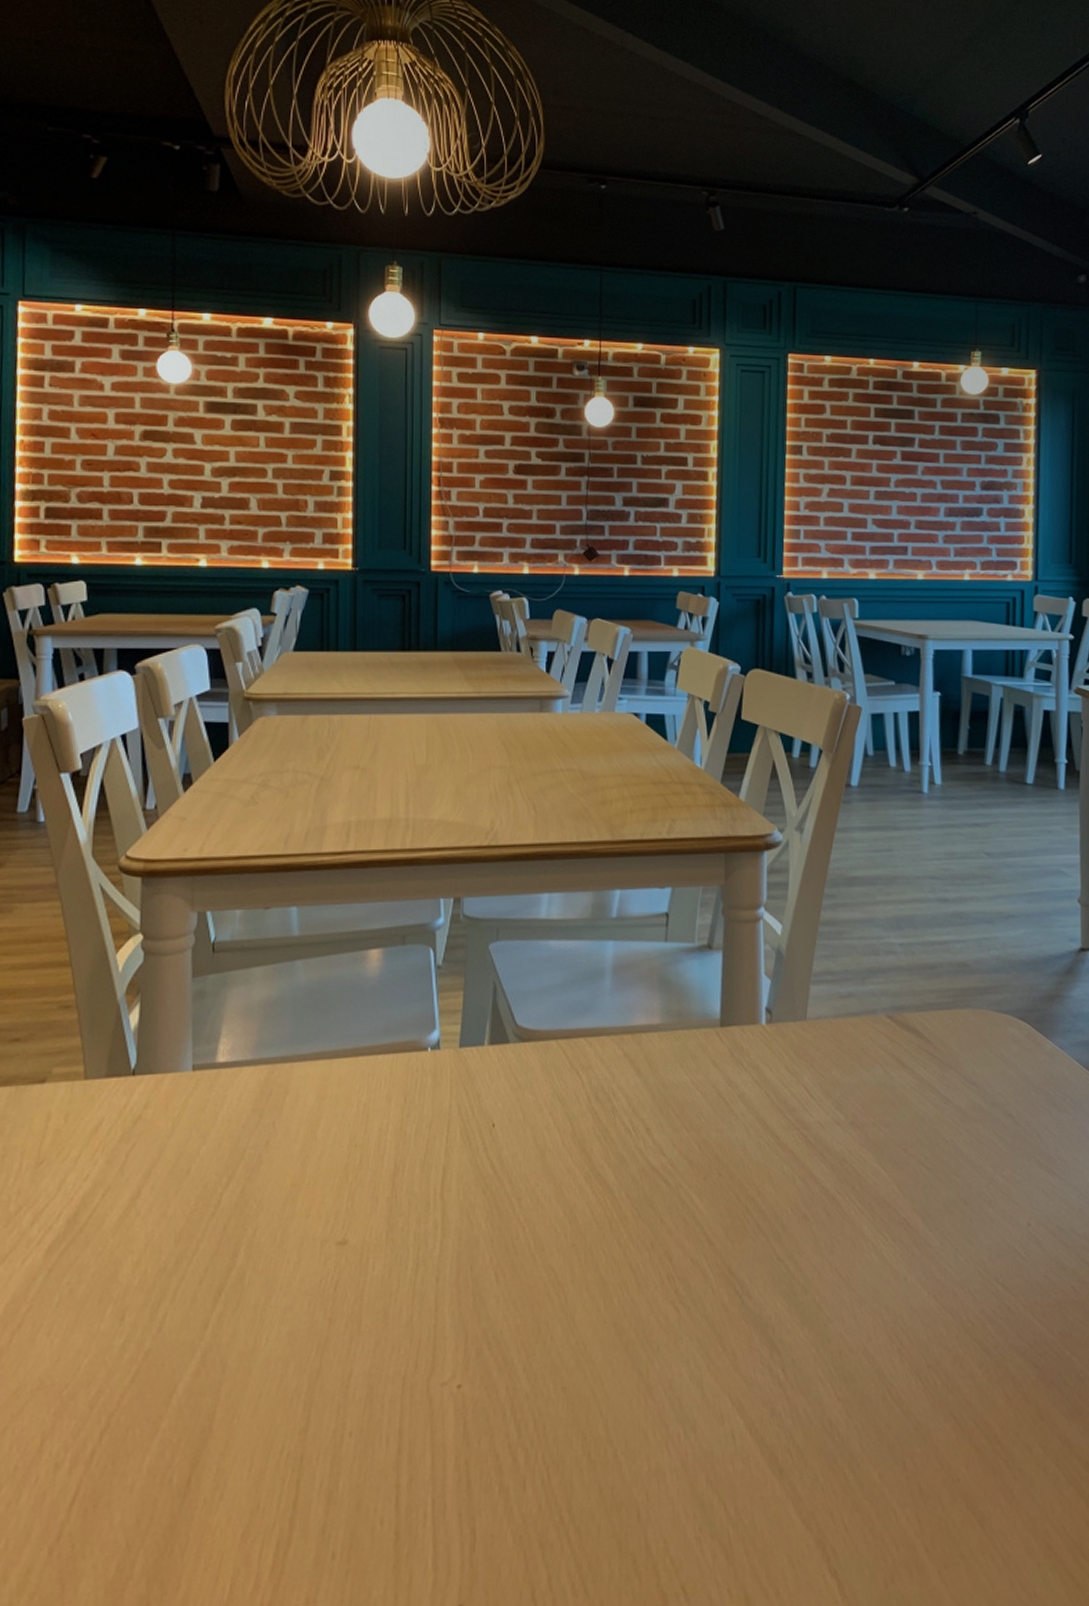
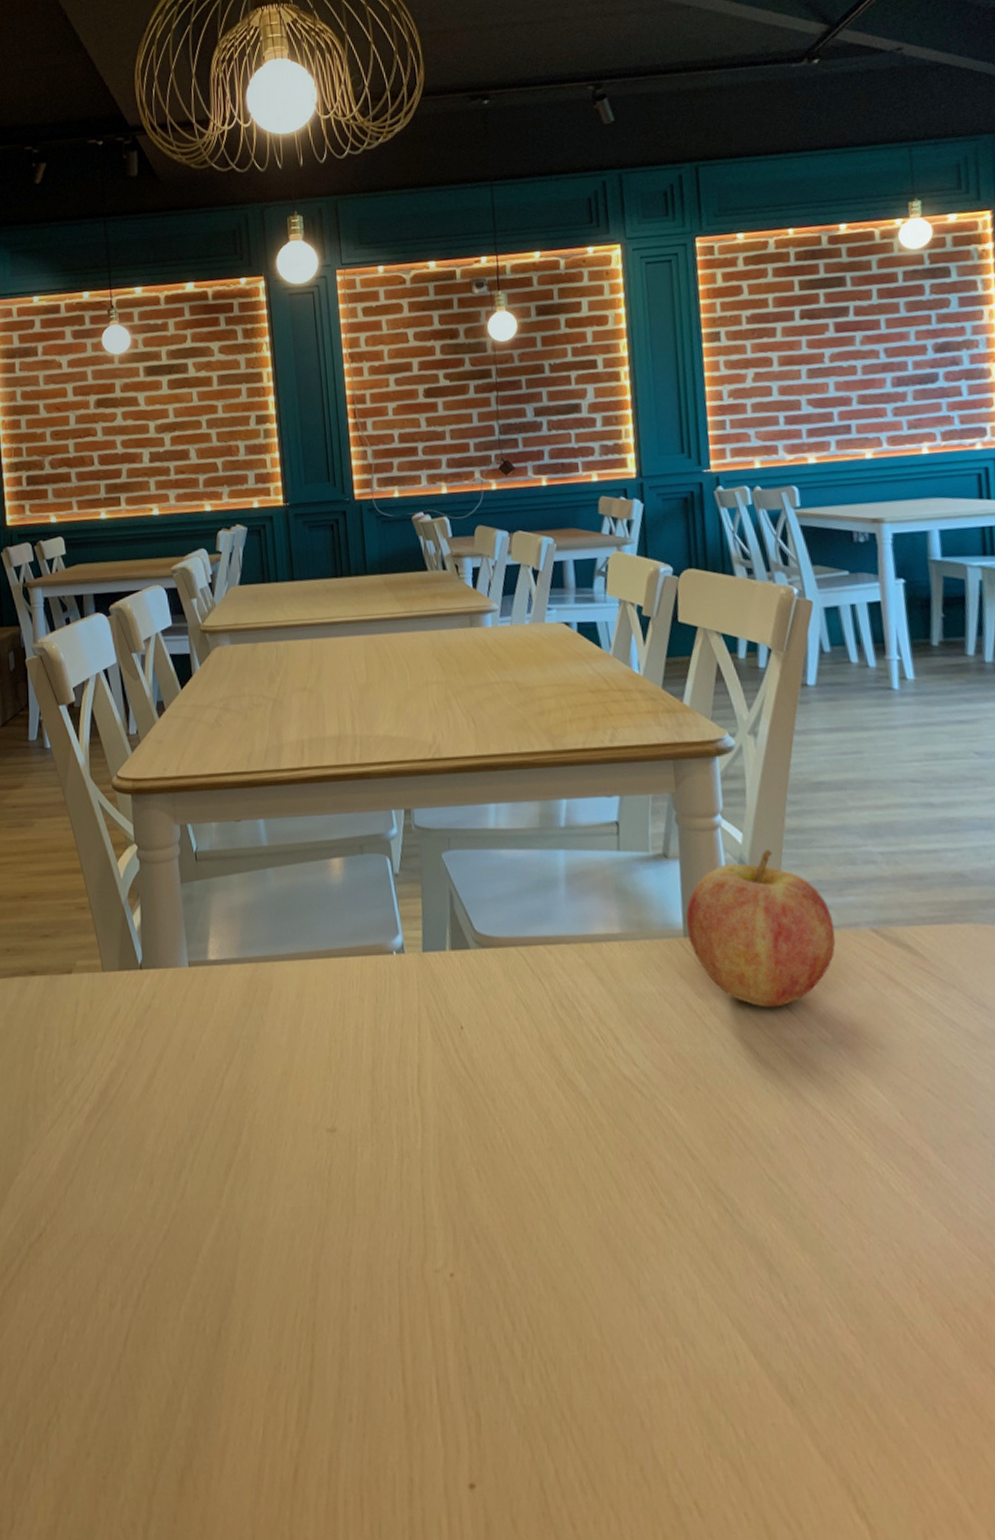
fruit: none [723,941,856,1093] -> present [685,849,836,1008]

